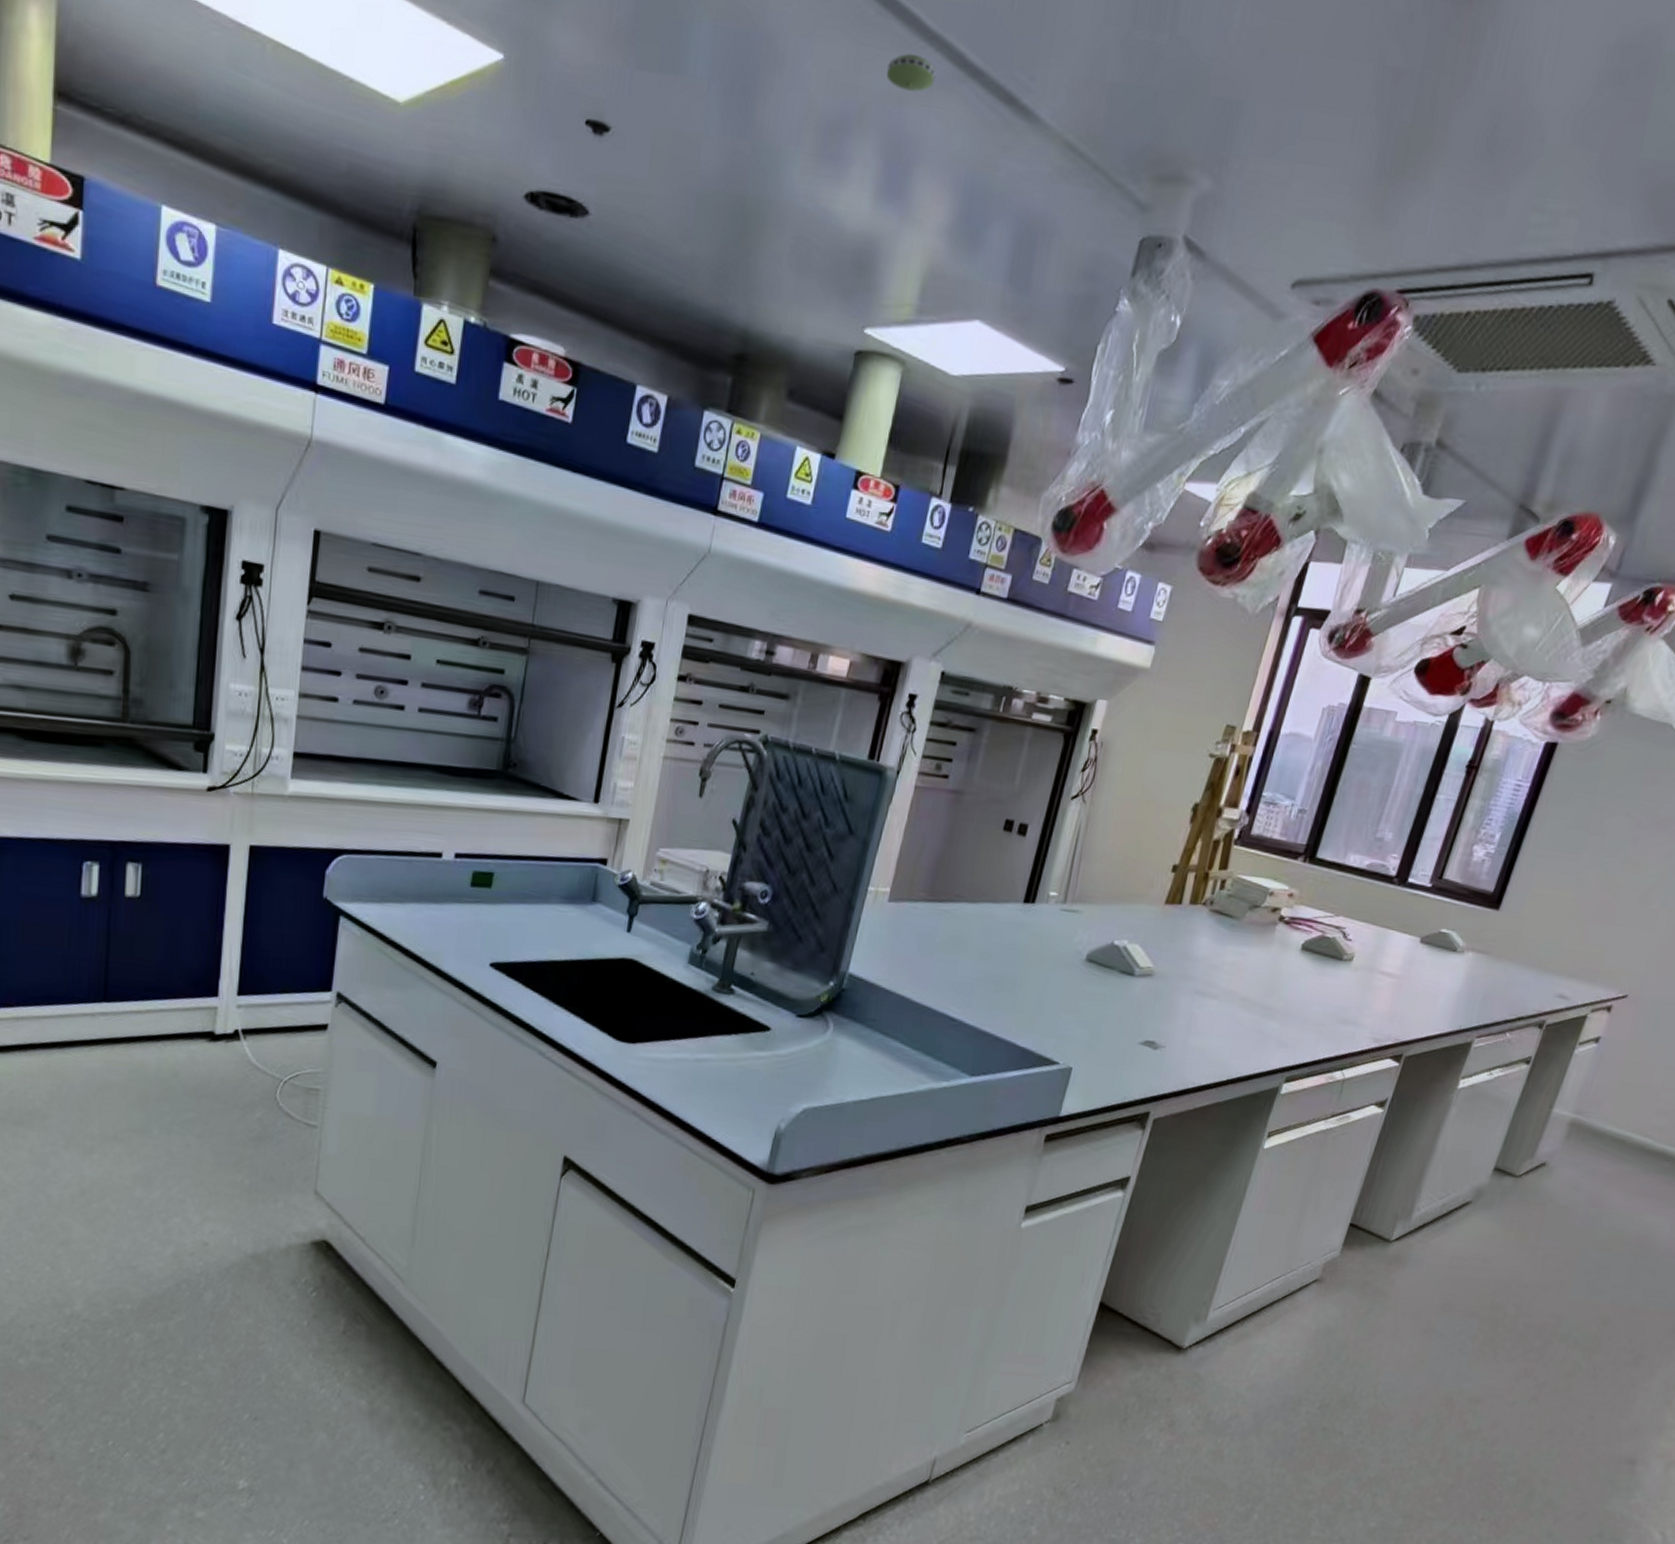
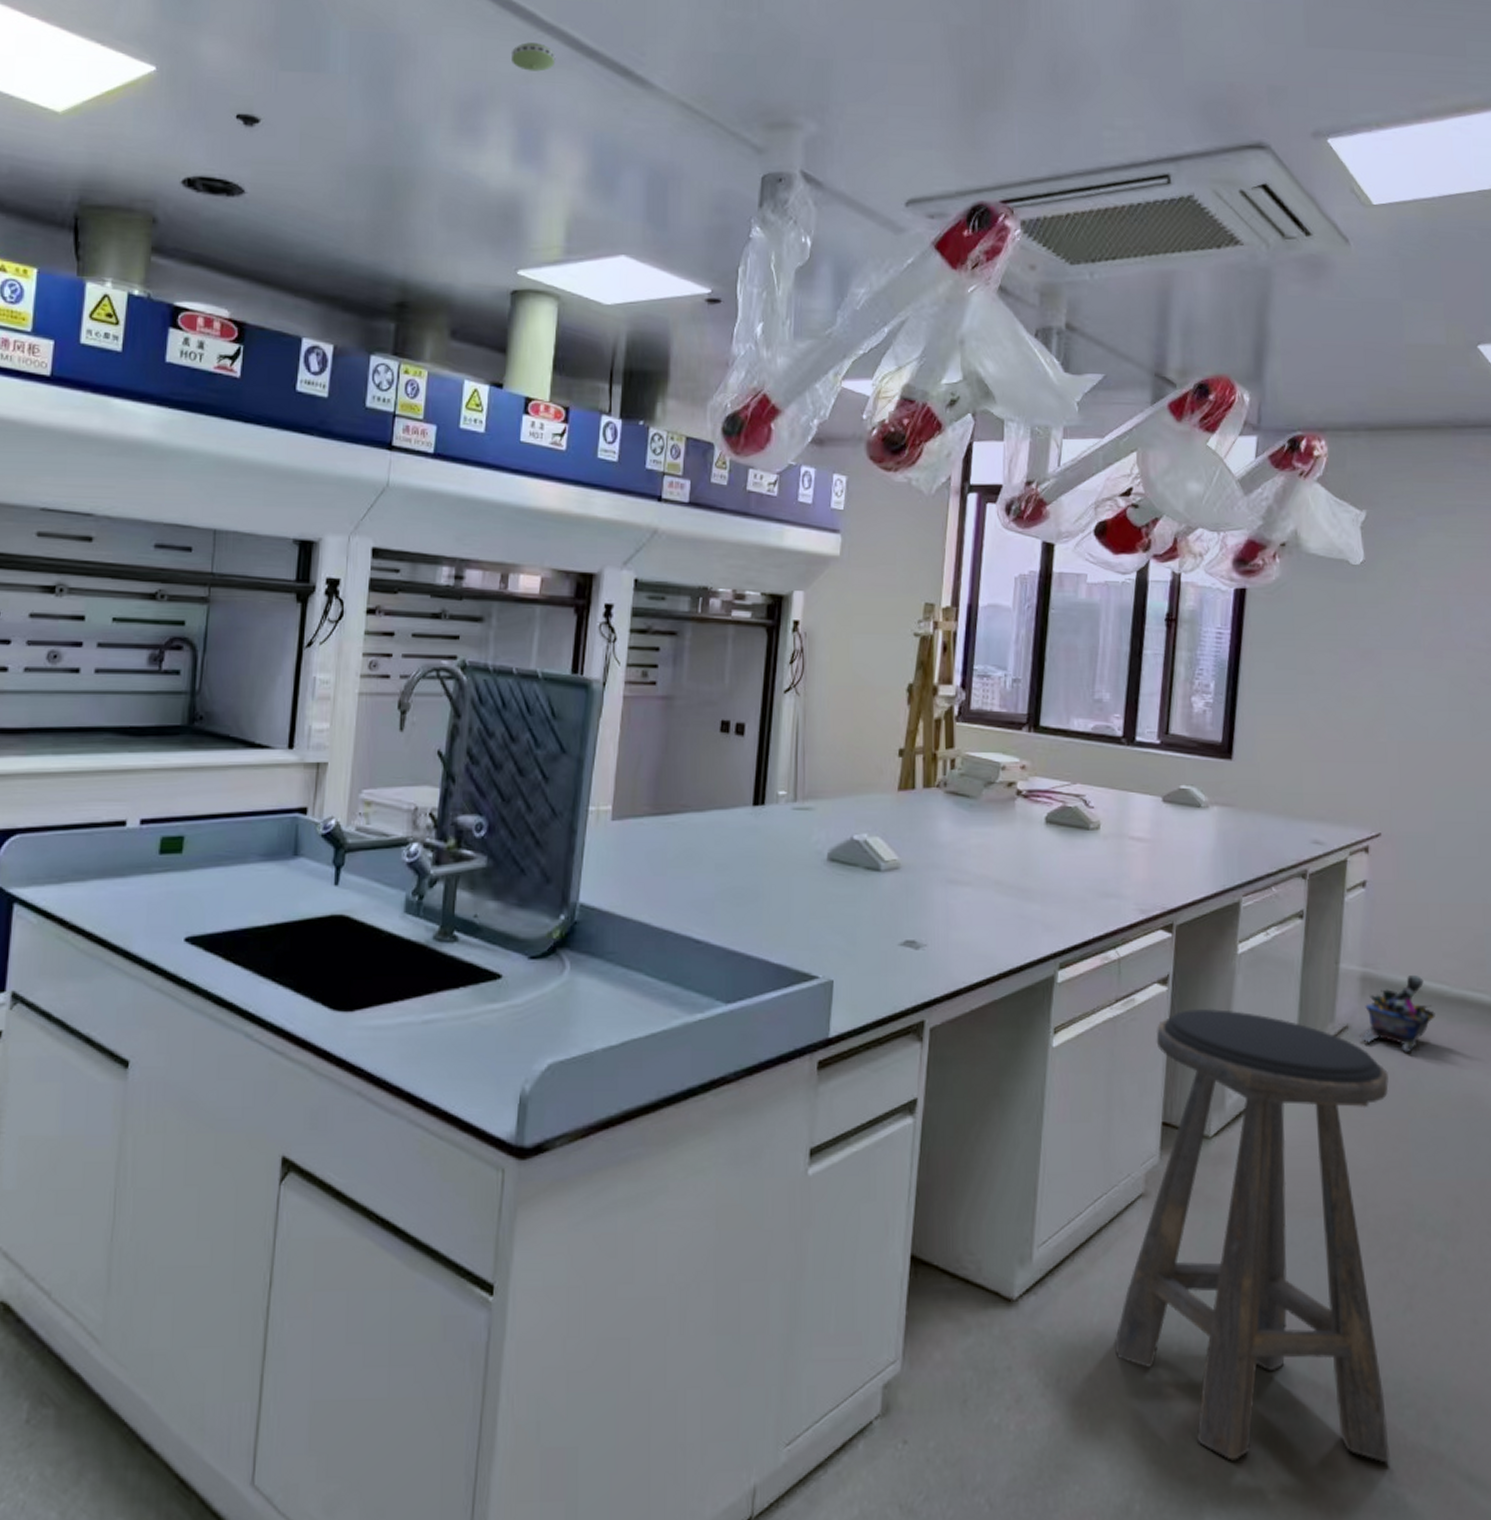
stool: none [1263,1131,1572,1514] -> present [1113,1008,1390,1463]
waste bin: none [1555,1126,1632,1192] -> present [1361,974,1435,1052]

